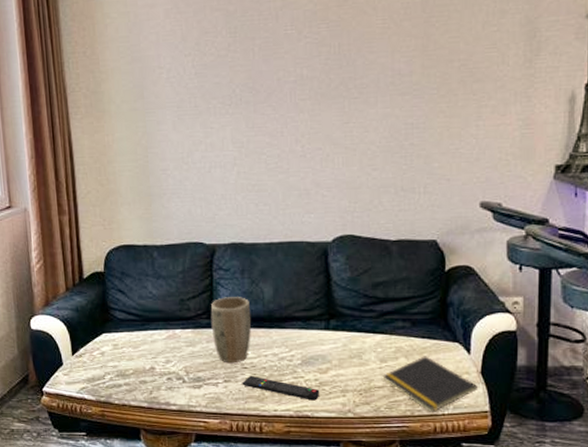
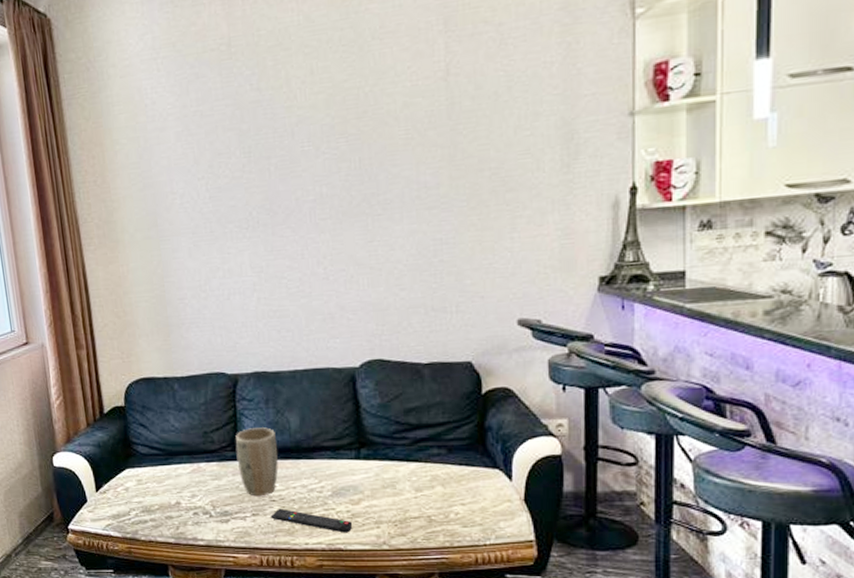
notepad: present [382,356,479,412] -> none [418,484,522,543]

